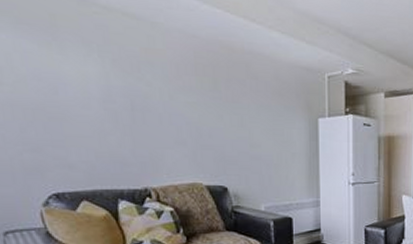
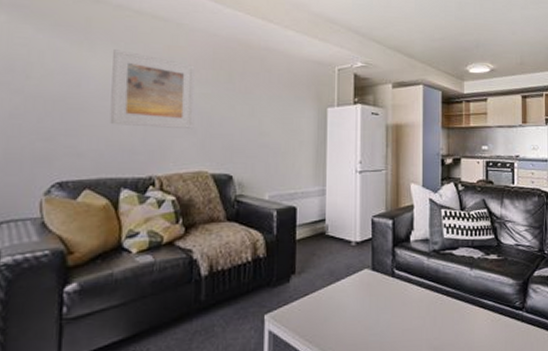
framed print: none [86,52,183,141] -> present [110,49,195,130]

